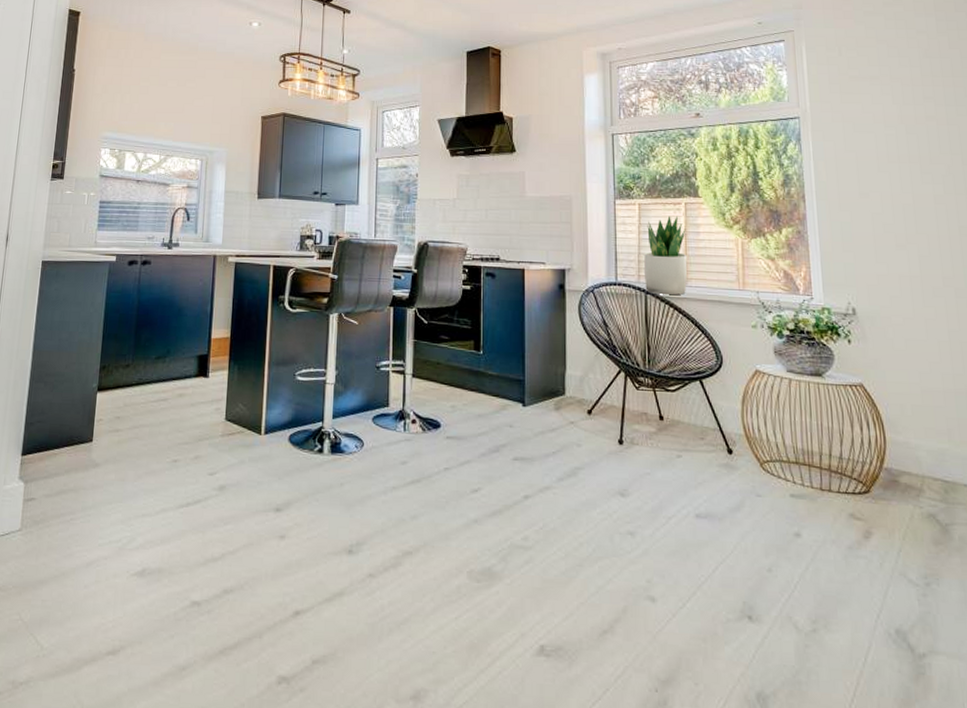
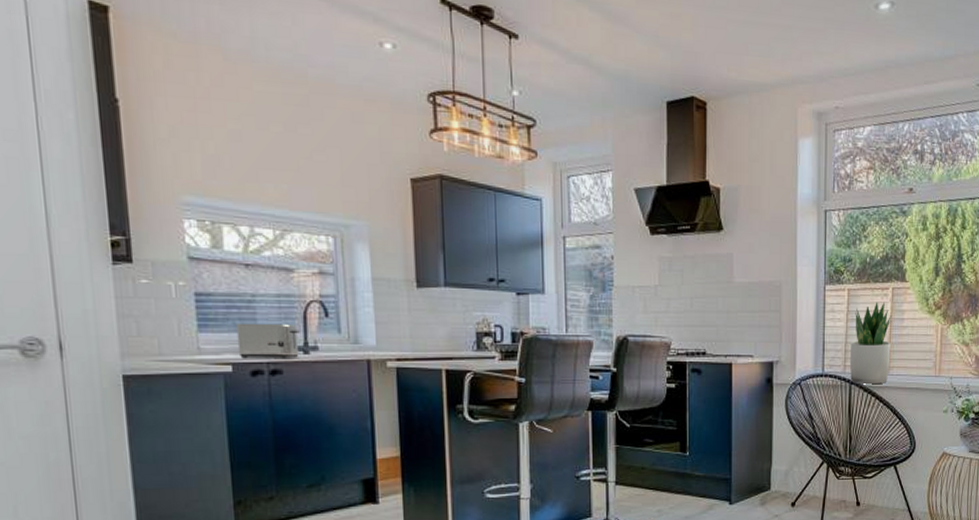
toaster: none [122,224,167,253] -> present [236,323,300,359]

